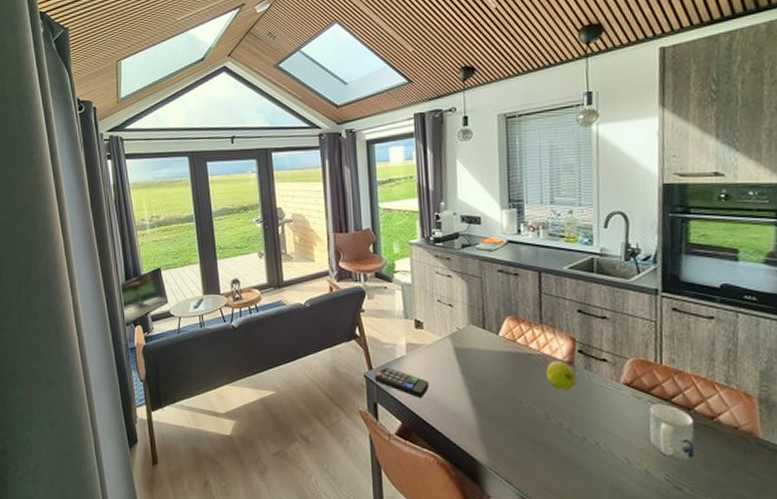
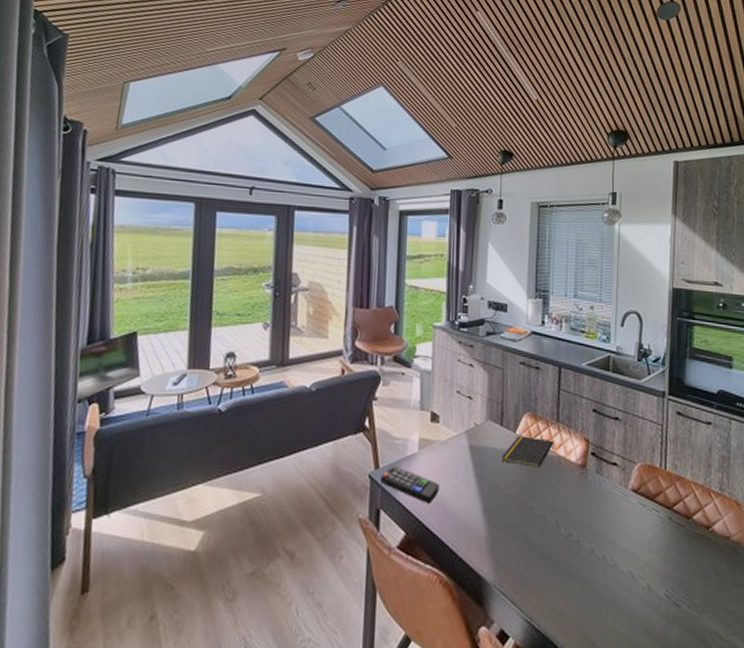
notepad: none [486,337,538,365] -> present [501,436,553,468]
fruit: present [546,361,577,389] -> none [559,463,588,495]
mug: present [649,404,695,461] -> none [653,512,693,574]

